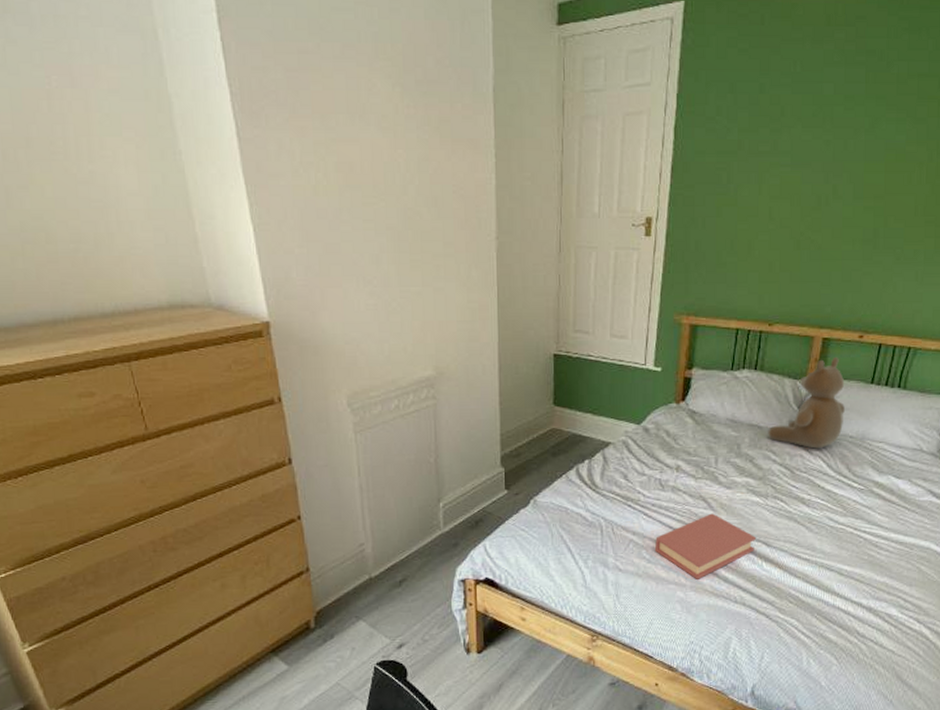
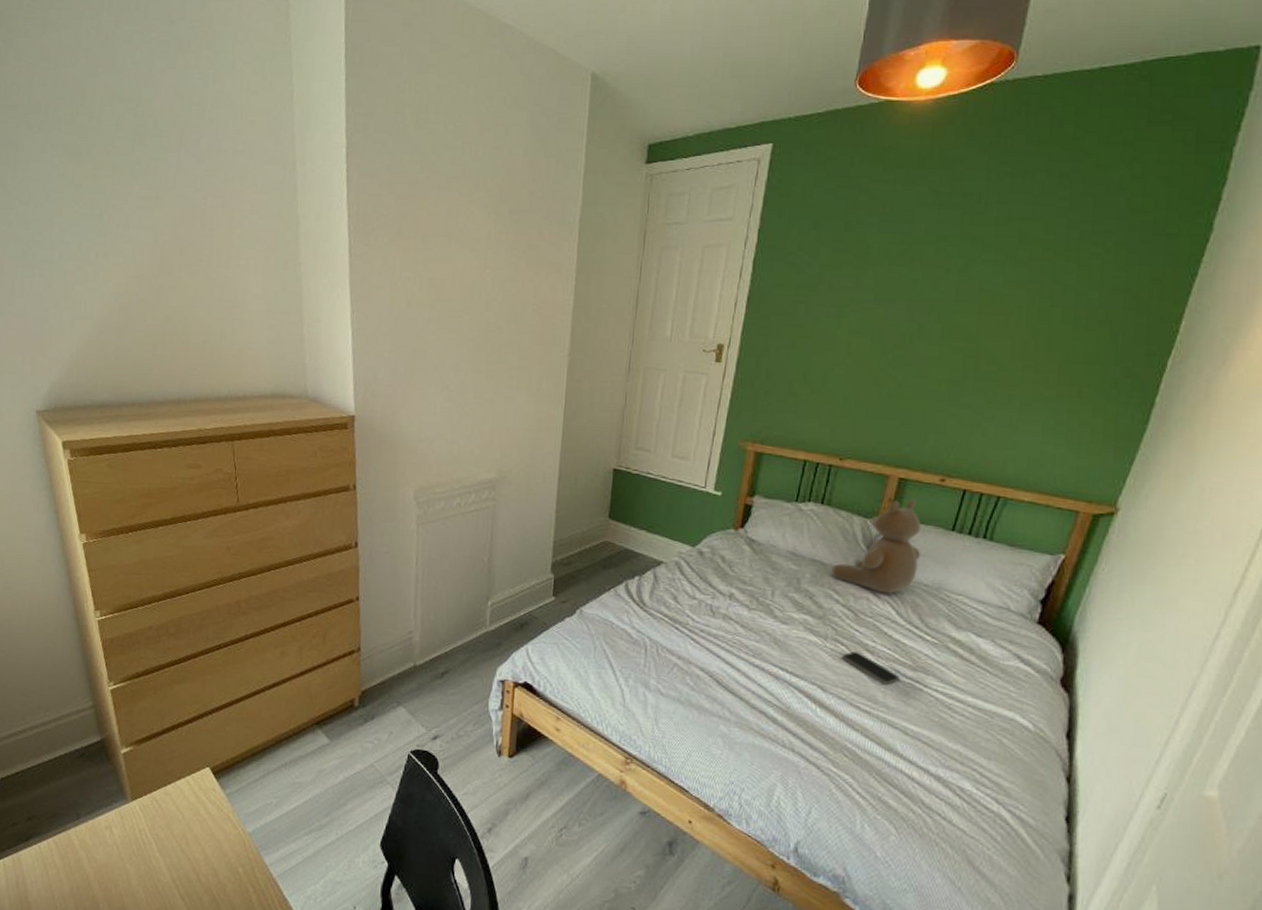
book: present [654,513,756,579] -> none [699,647,811,716]
smartphone: none [781,505,834,534] -> present [841,650,901,686]

